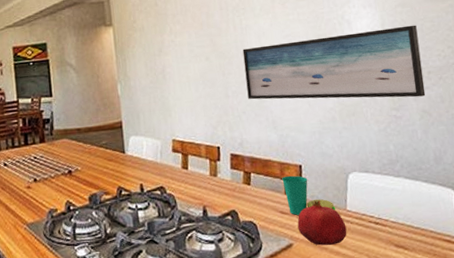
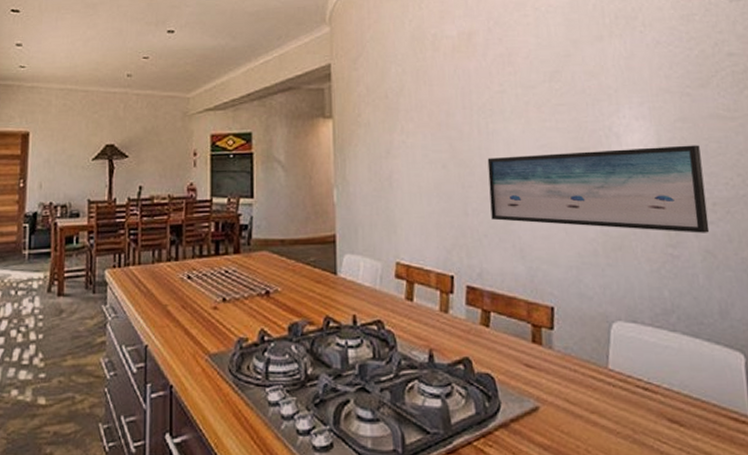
cup: present [282,175,336,215] -> none [529,319,595,370]
fruit: present [297,200,347,246] -> none [546,353,608,412]

